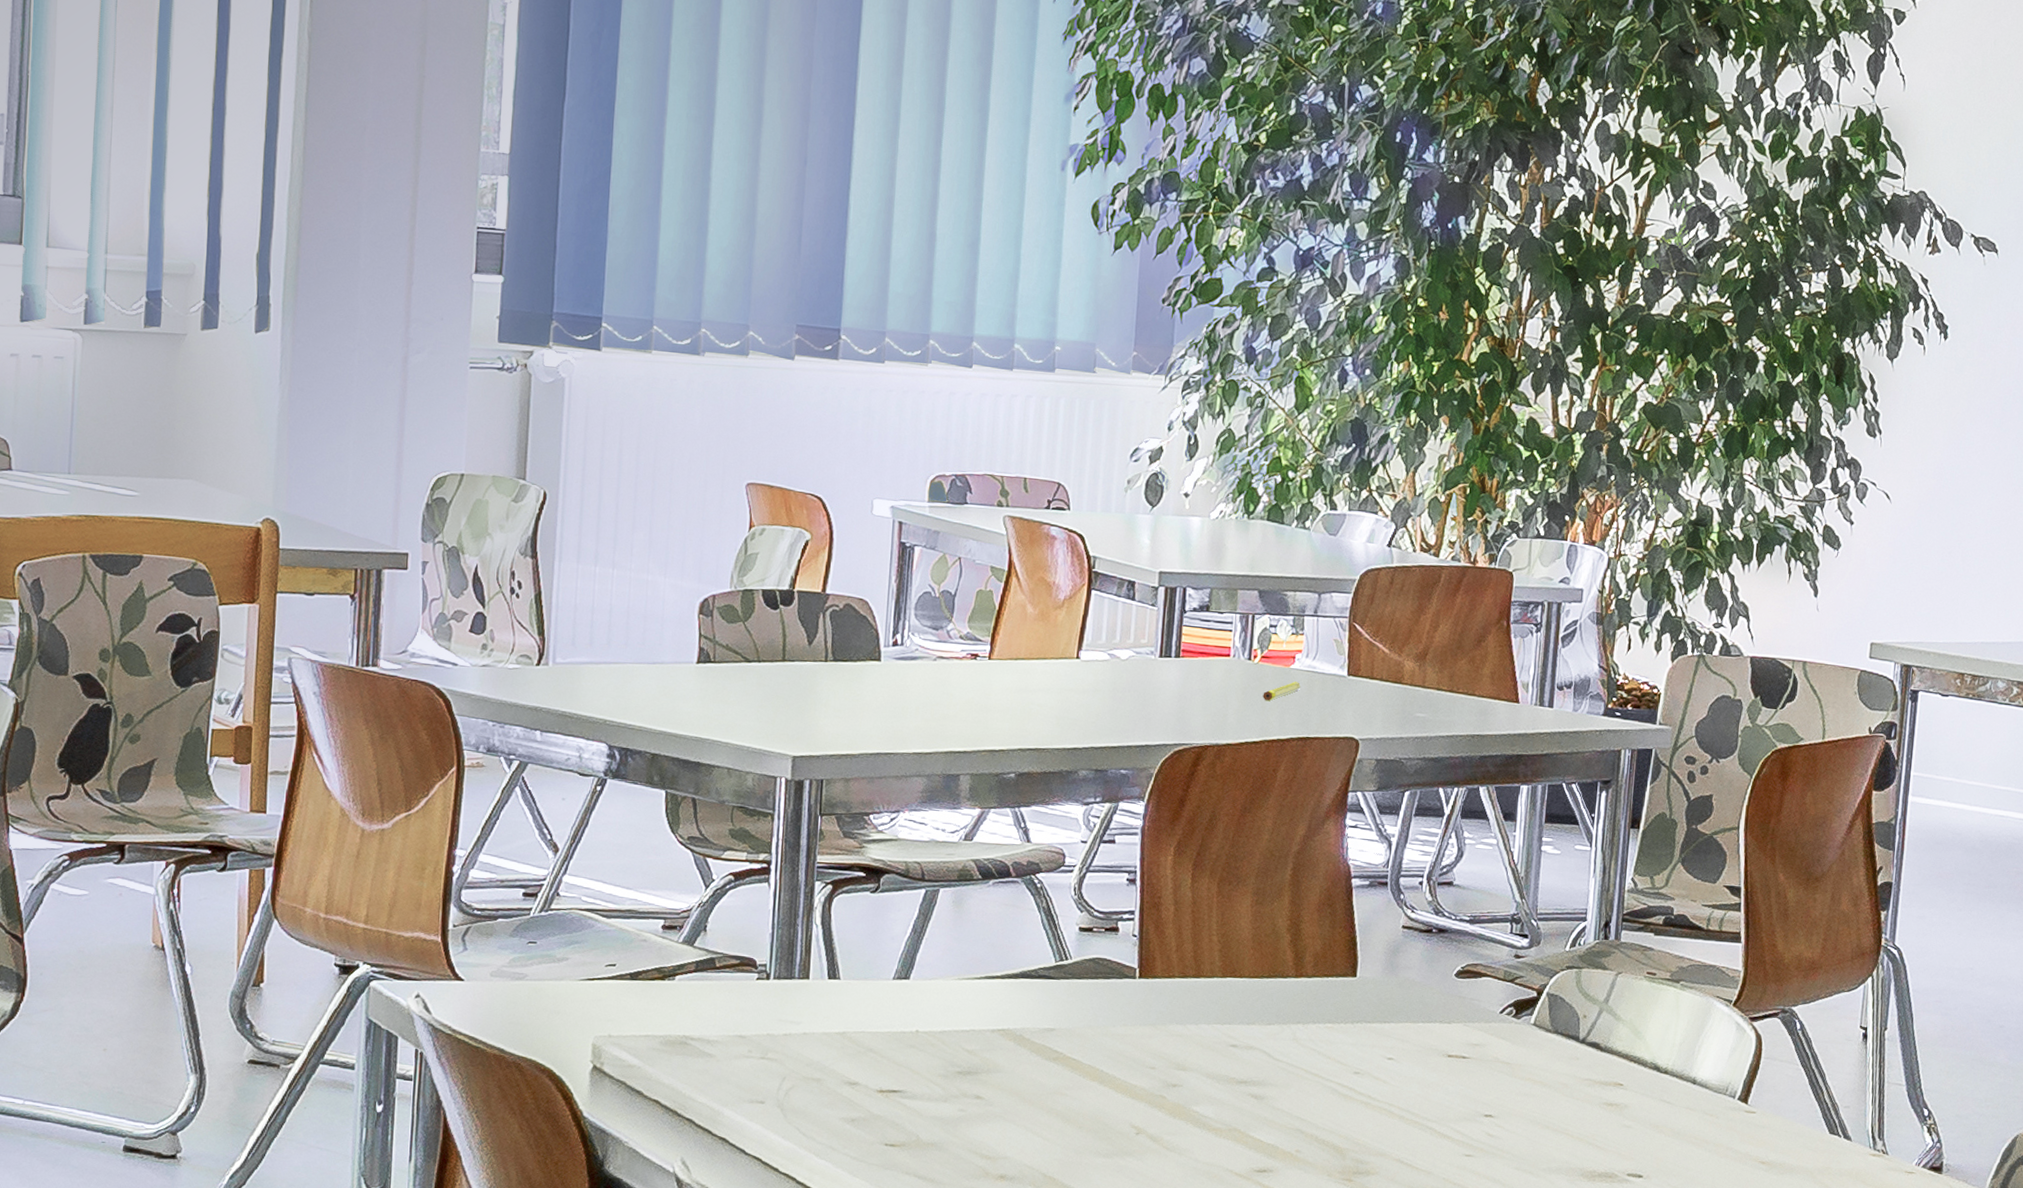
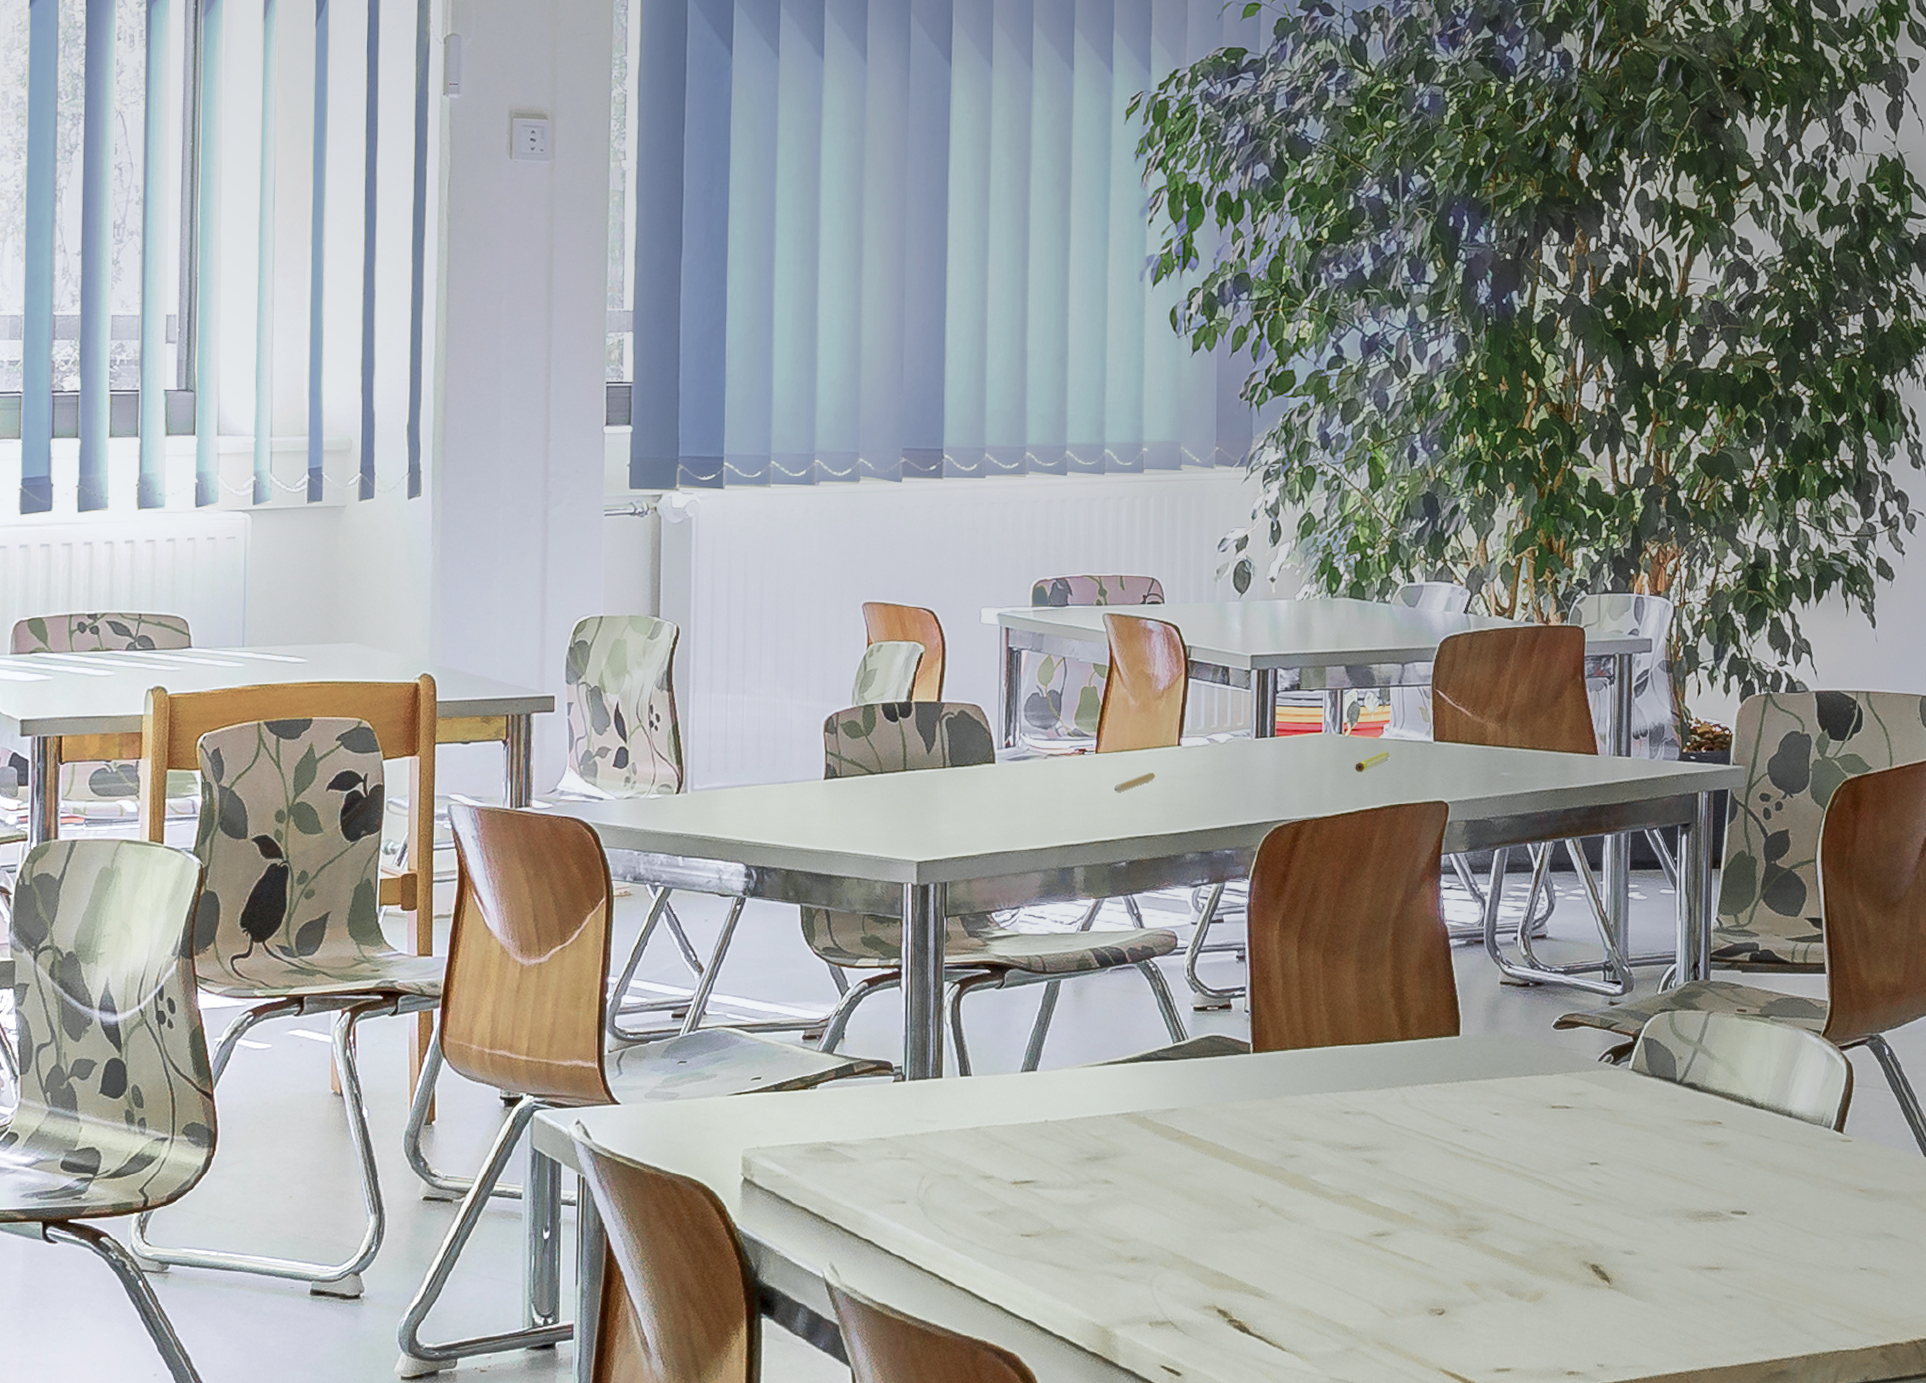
pencil: none [1007,684,1051,702] -> present [1114,773,1155,793]

